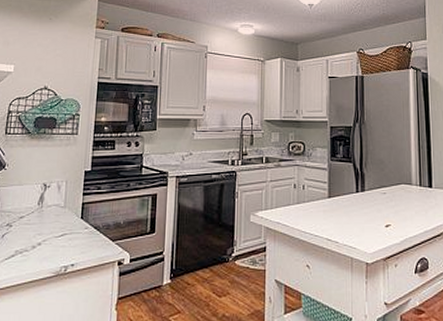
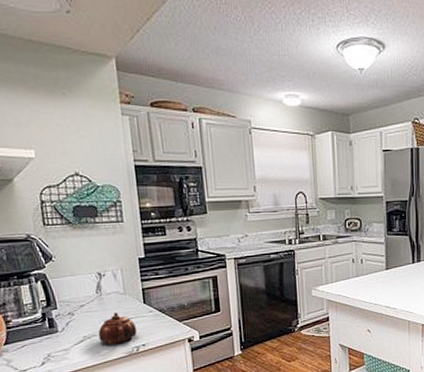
teapot: none [30,227,70,261] -> present [98,312,137,344]

